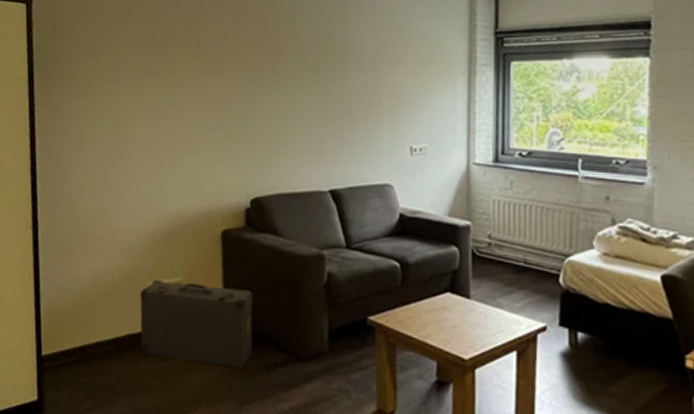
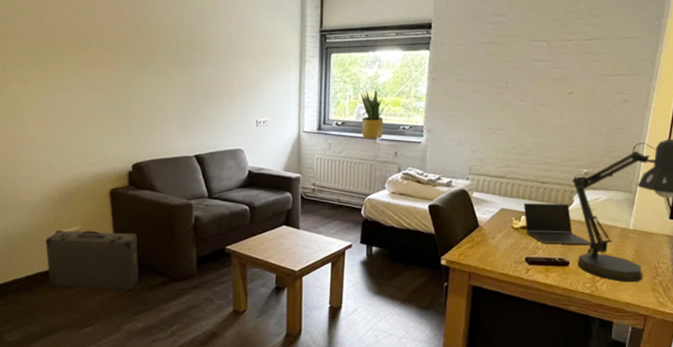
planter: none [553,108,591,178] -> present [360,88,387,140]

